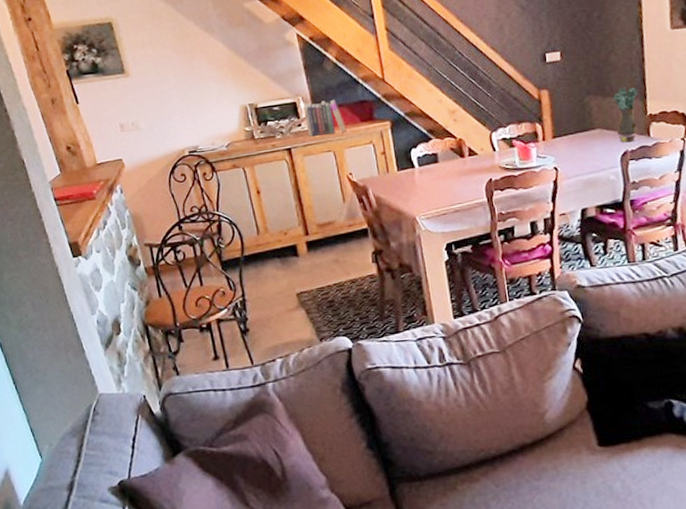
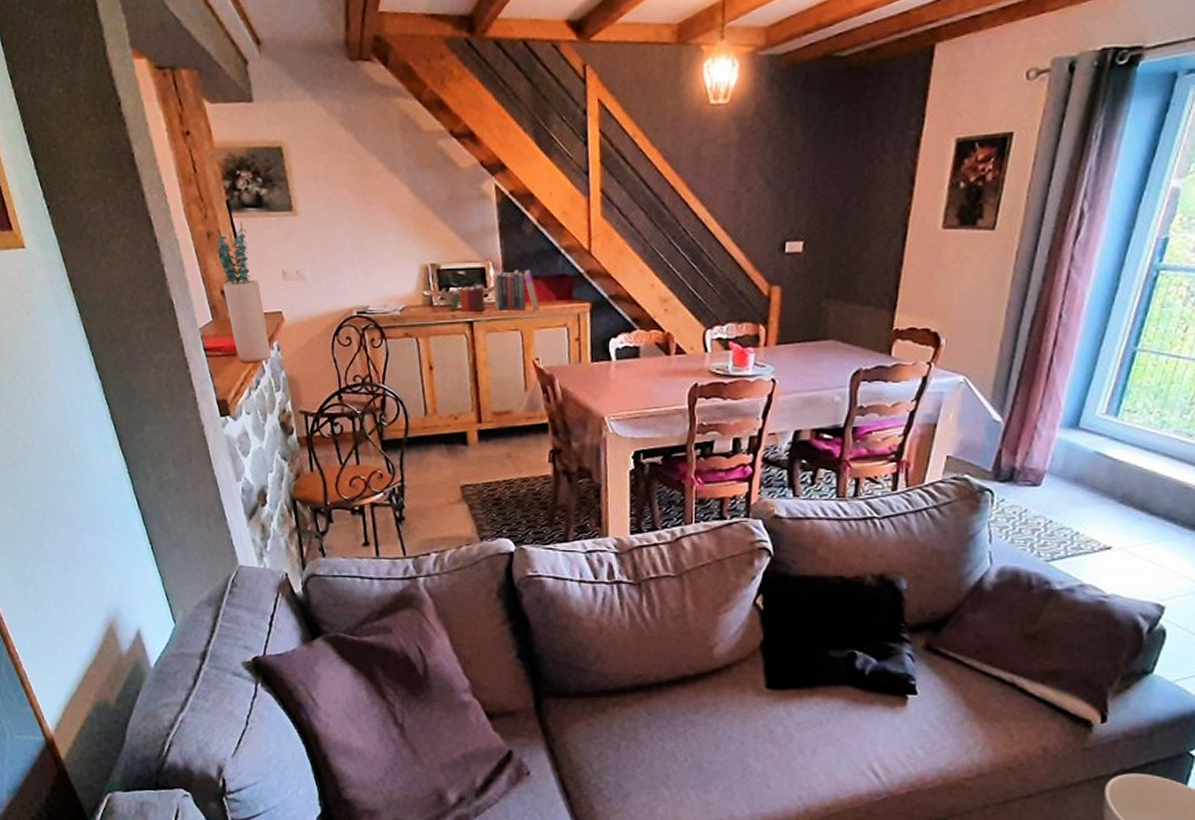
vase: none [60,87,116,208] -> present [217,221,272,363]
books: none [269,116,300,143] -> present [450,284,485,313]
vase: present [612,85,639,143] -> none [852,290,888,360]

